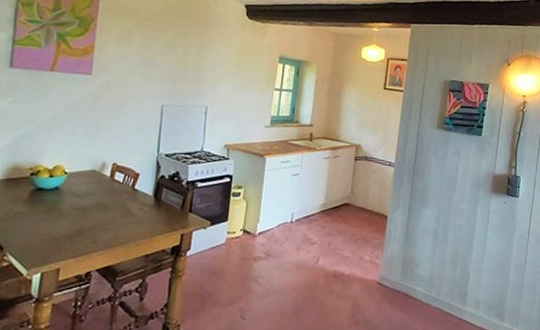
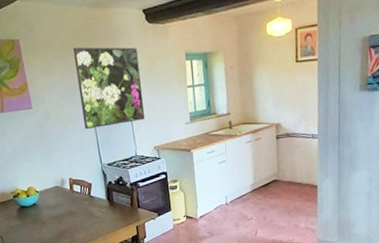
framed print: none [149,22,230,114] -> present [73,47,146,129]

